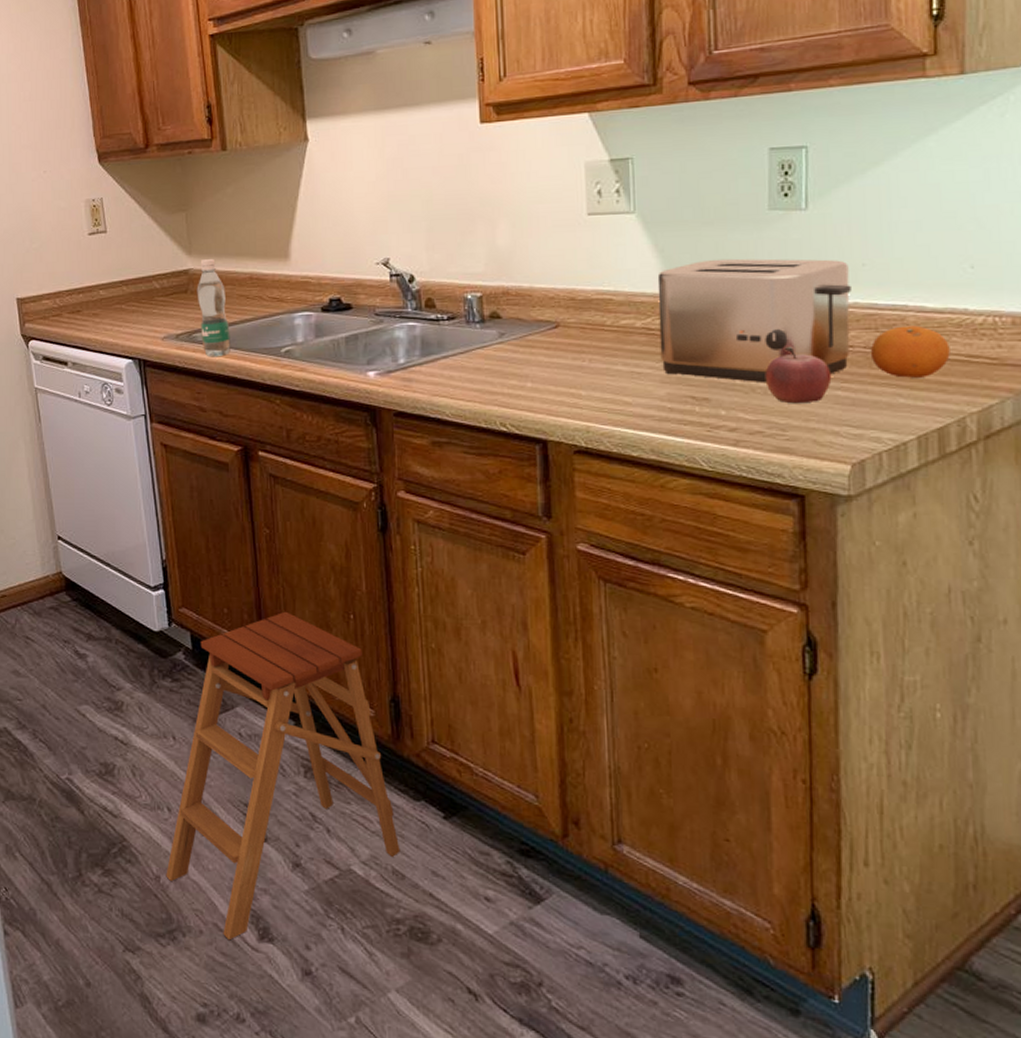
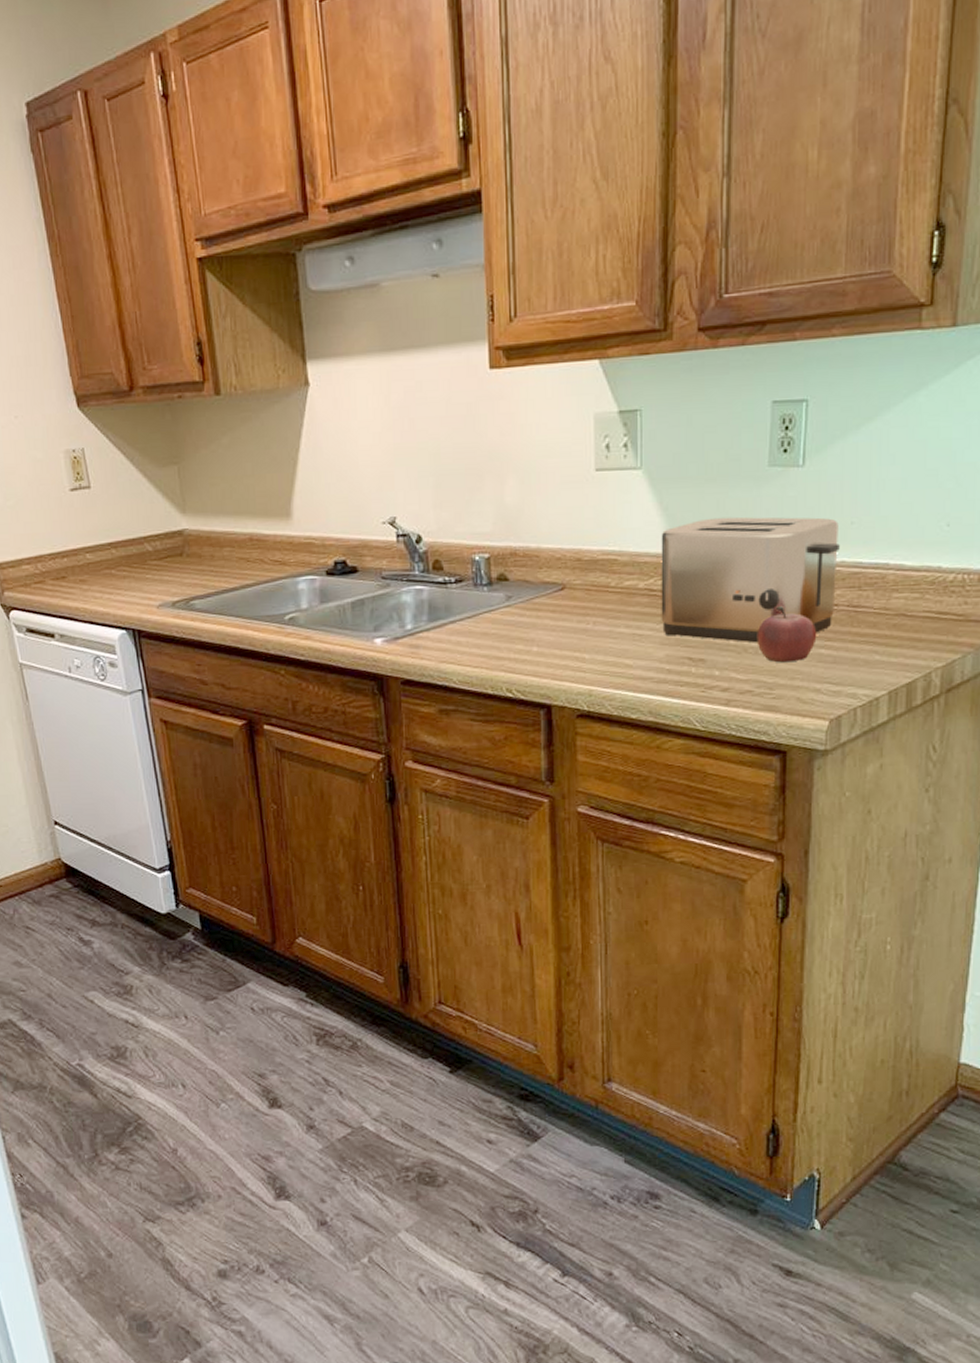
step ladder: present [166,611,401,941] -> none [183,886,409,1202]
bottle: present [196,258,231,358] -> none [193,517,232,627]
fruit: present [870,325,950,378] -> none [852,583,923,635]

